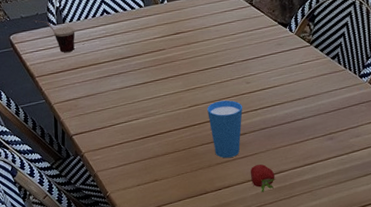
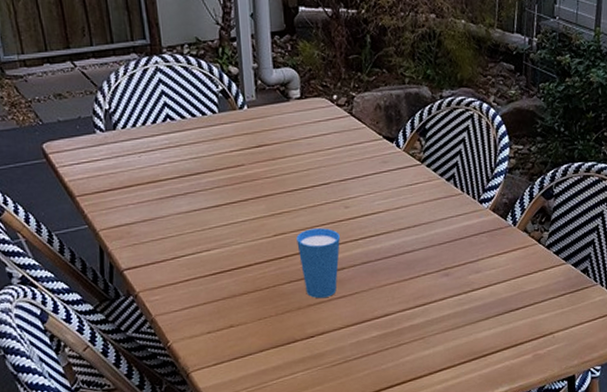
cup: present [33,19,75,52] -> none [74,124,130,166]
fruit: present [251,164,276,192] -> none [350,306,381,340]

